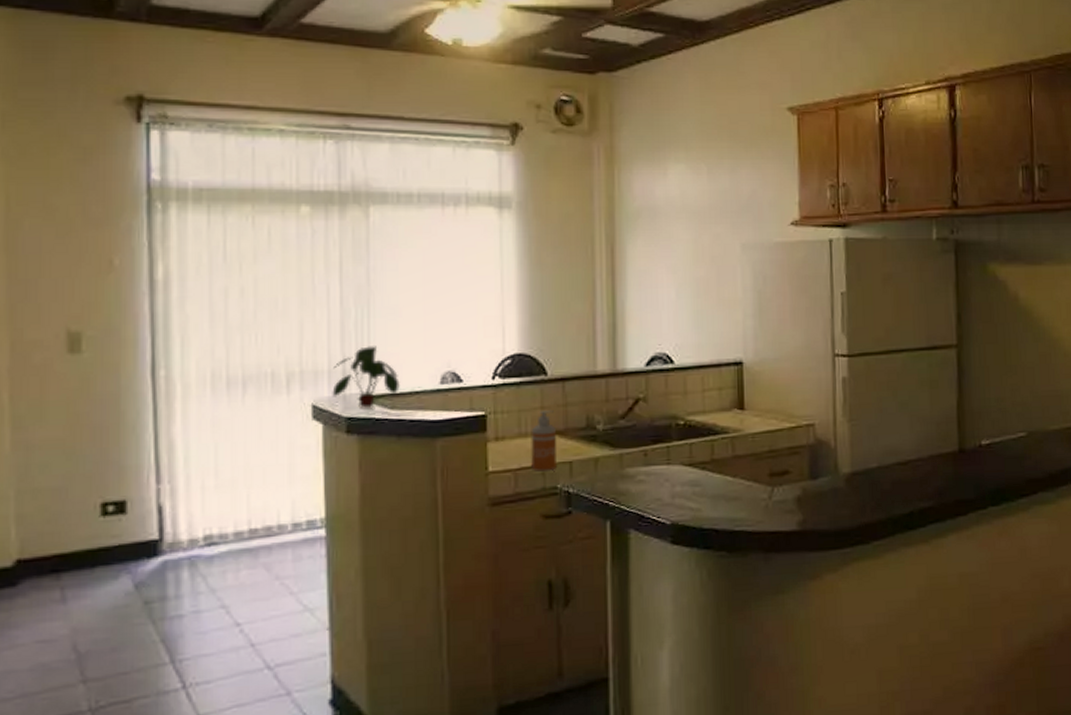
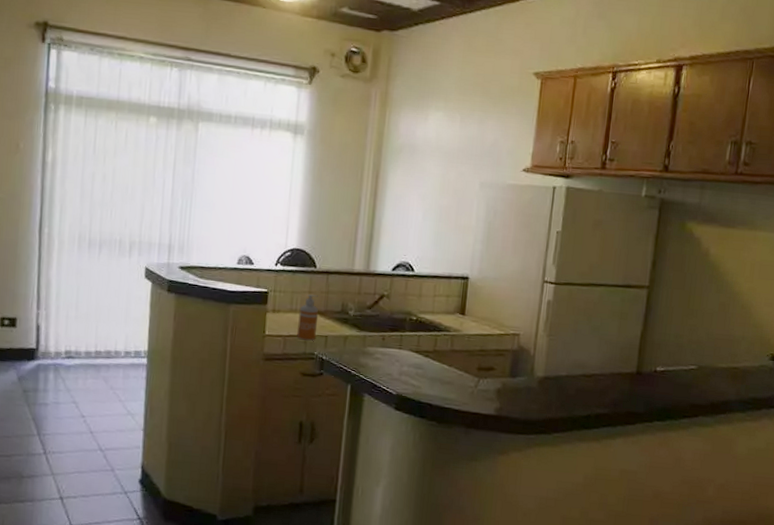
plant: present [332,346,400,408] -> none [160,229,208,275]

